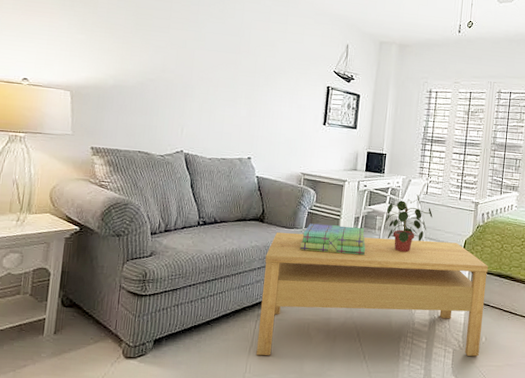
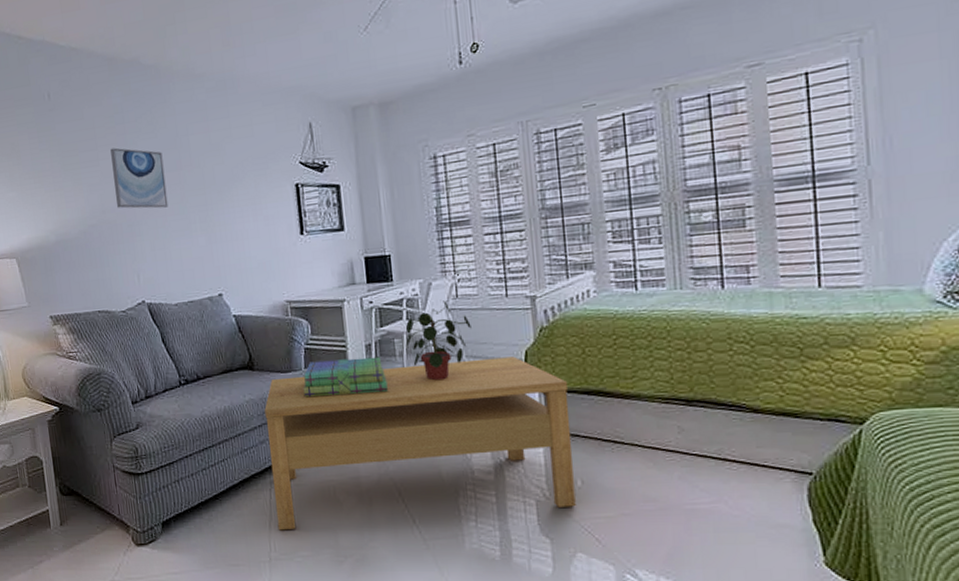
wall art: none [177,22,226,80] -> present [110,147,169,209]

